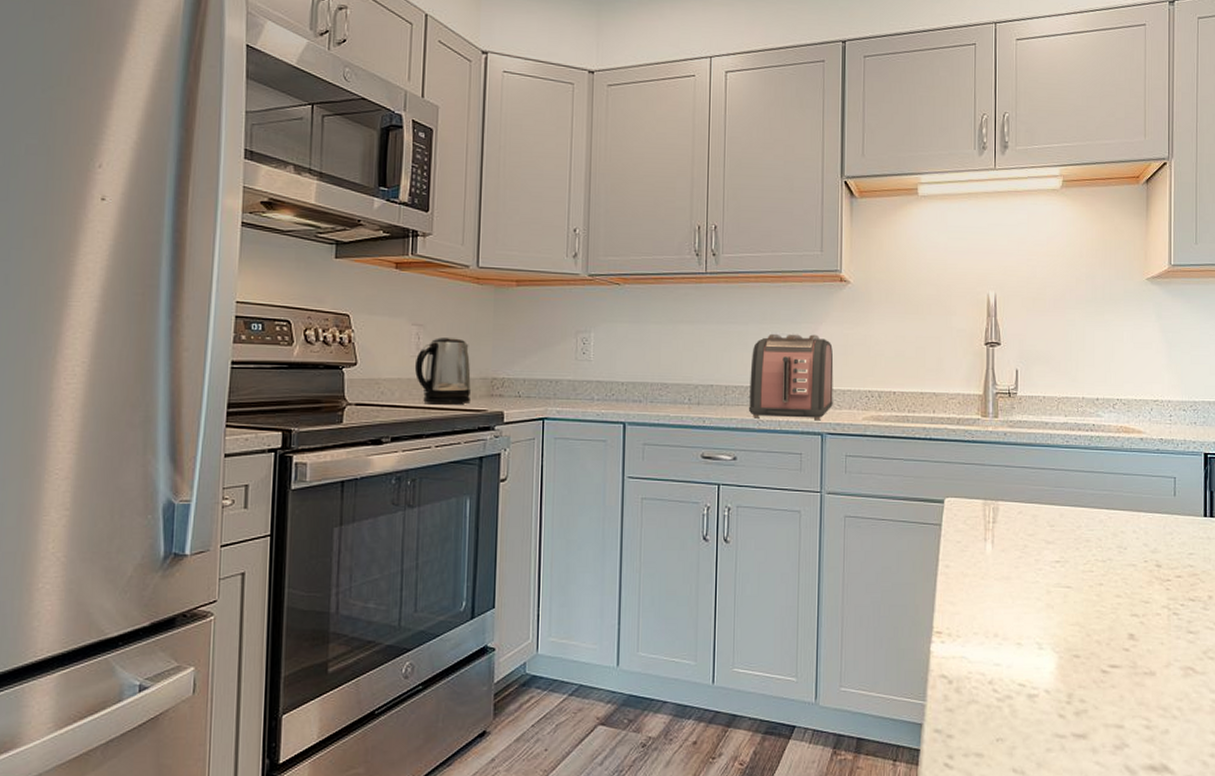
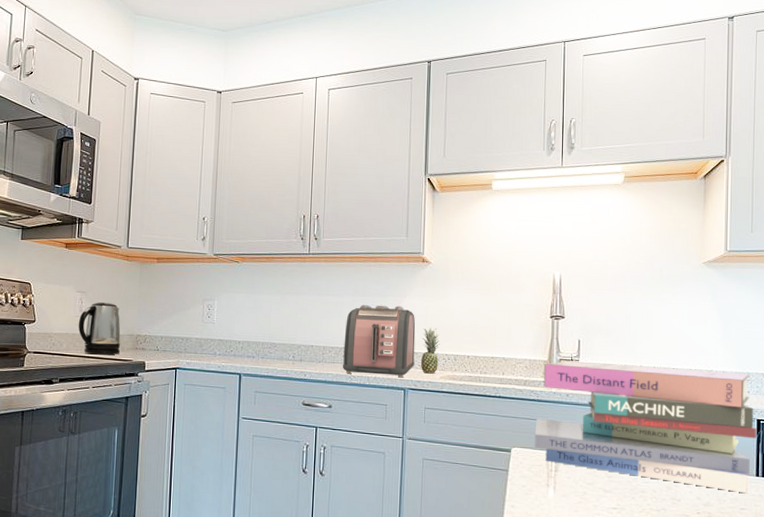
fruit: none [840,359,862,415] -> present [420,327,440,374]
books: none [970,394,1204,537] -> present [534,360,757,494]

